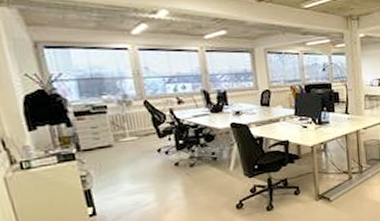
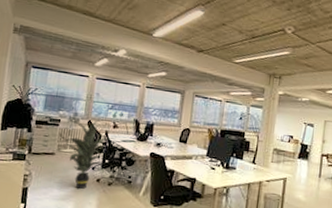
indoor plant: none [117,98,183,179] -> present [63,120,115,190]

